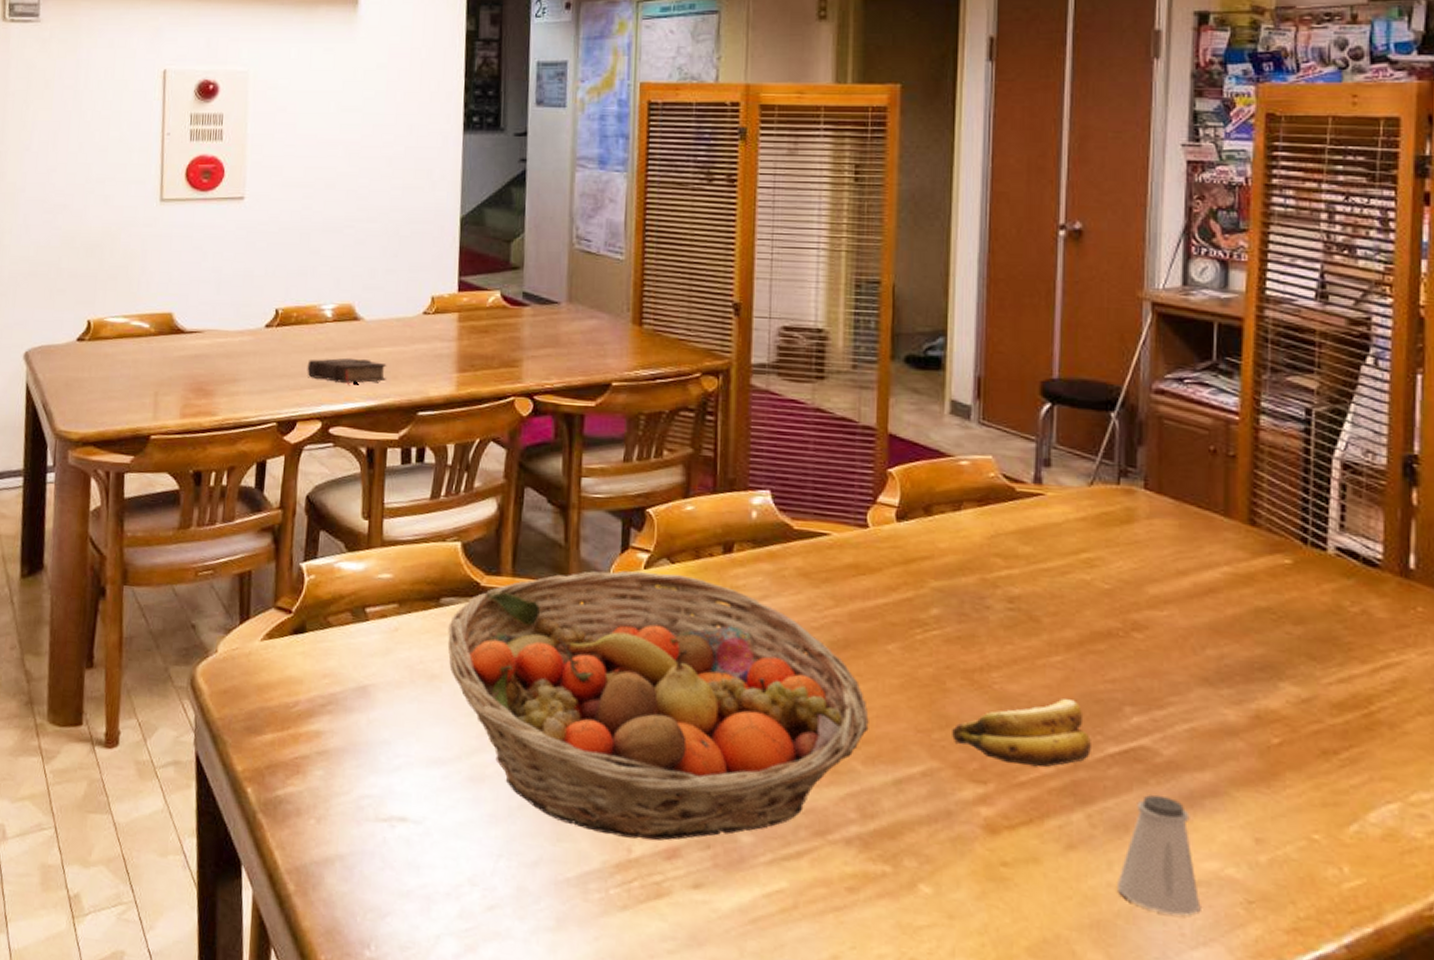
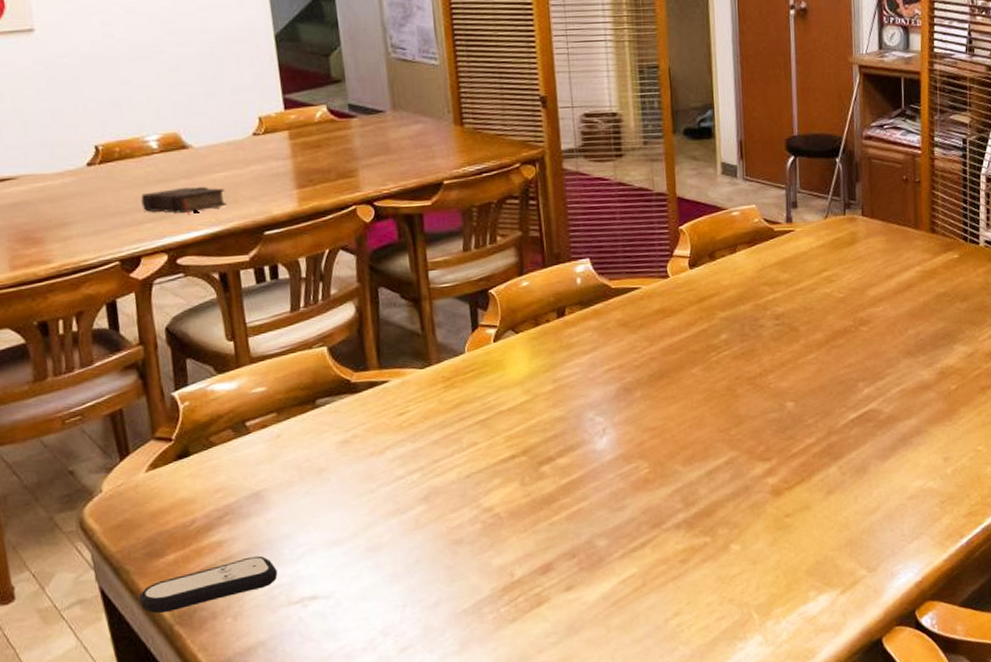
remote control: none [230,755,370,797] -> present [139,556,278,614]
fruit basket: present [447,571,869,841] -> none [327,341,684,567]
banana: present [952,699,1091,768] -> none [744,385,838,441]
saltshaker: present [1118,794,1201,916] -> none [861,442,914,524]

